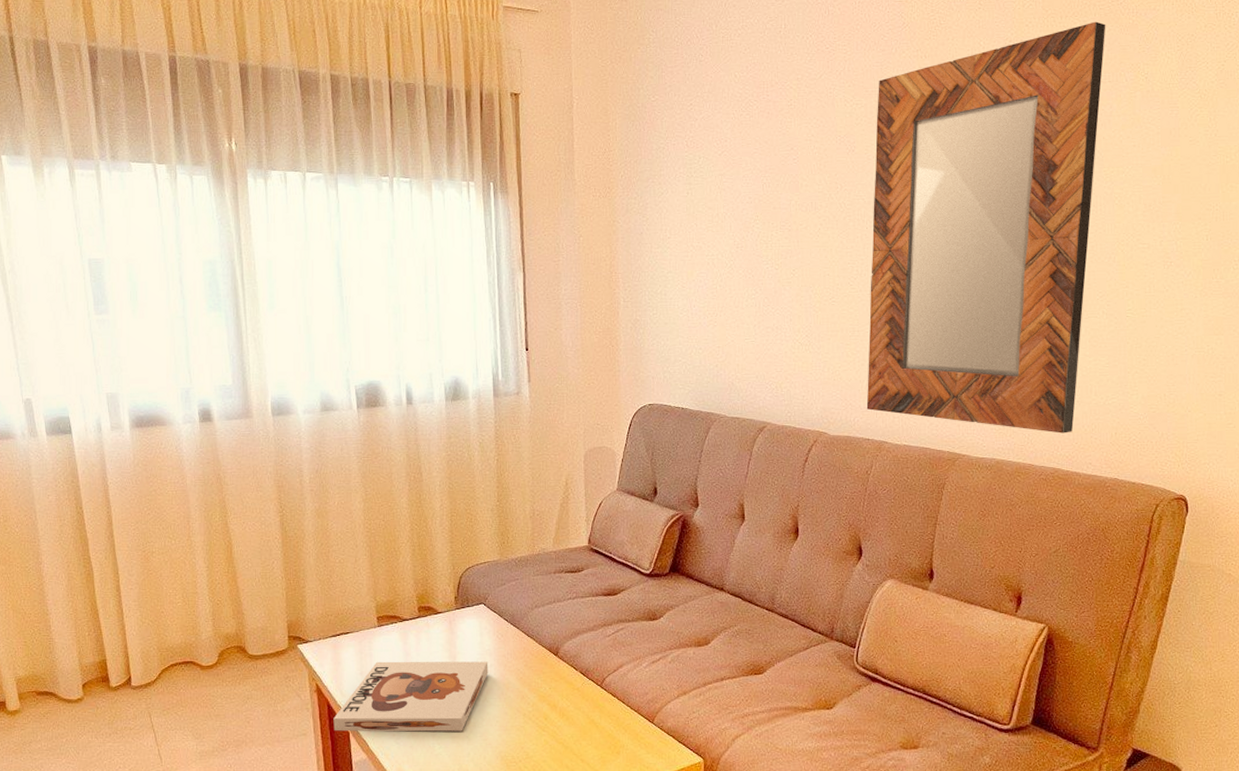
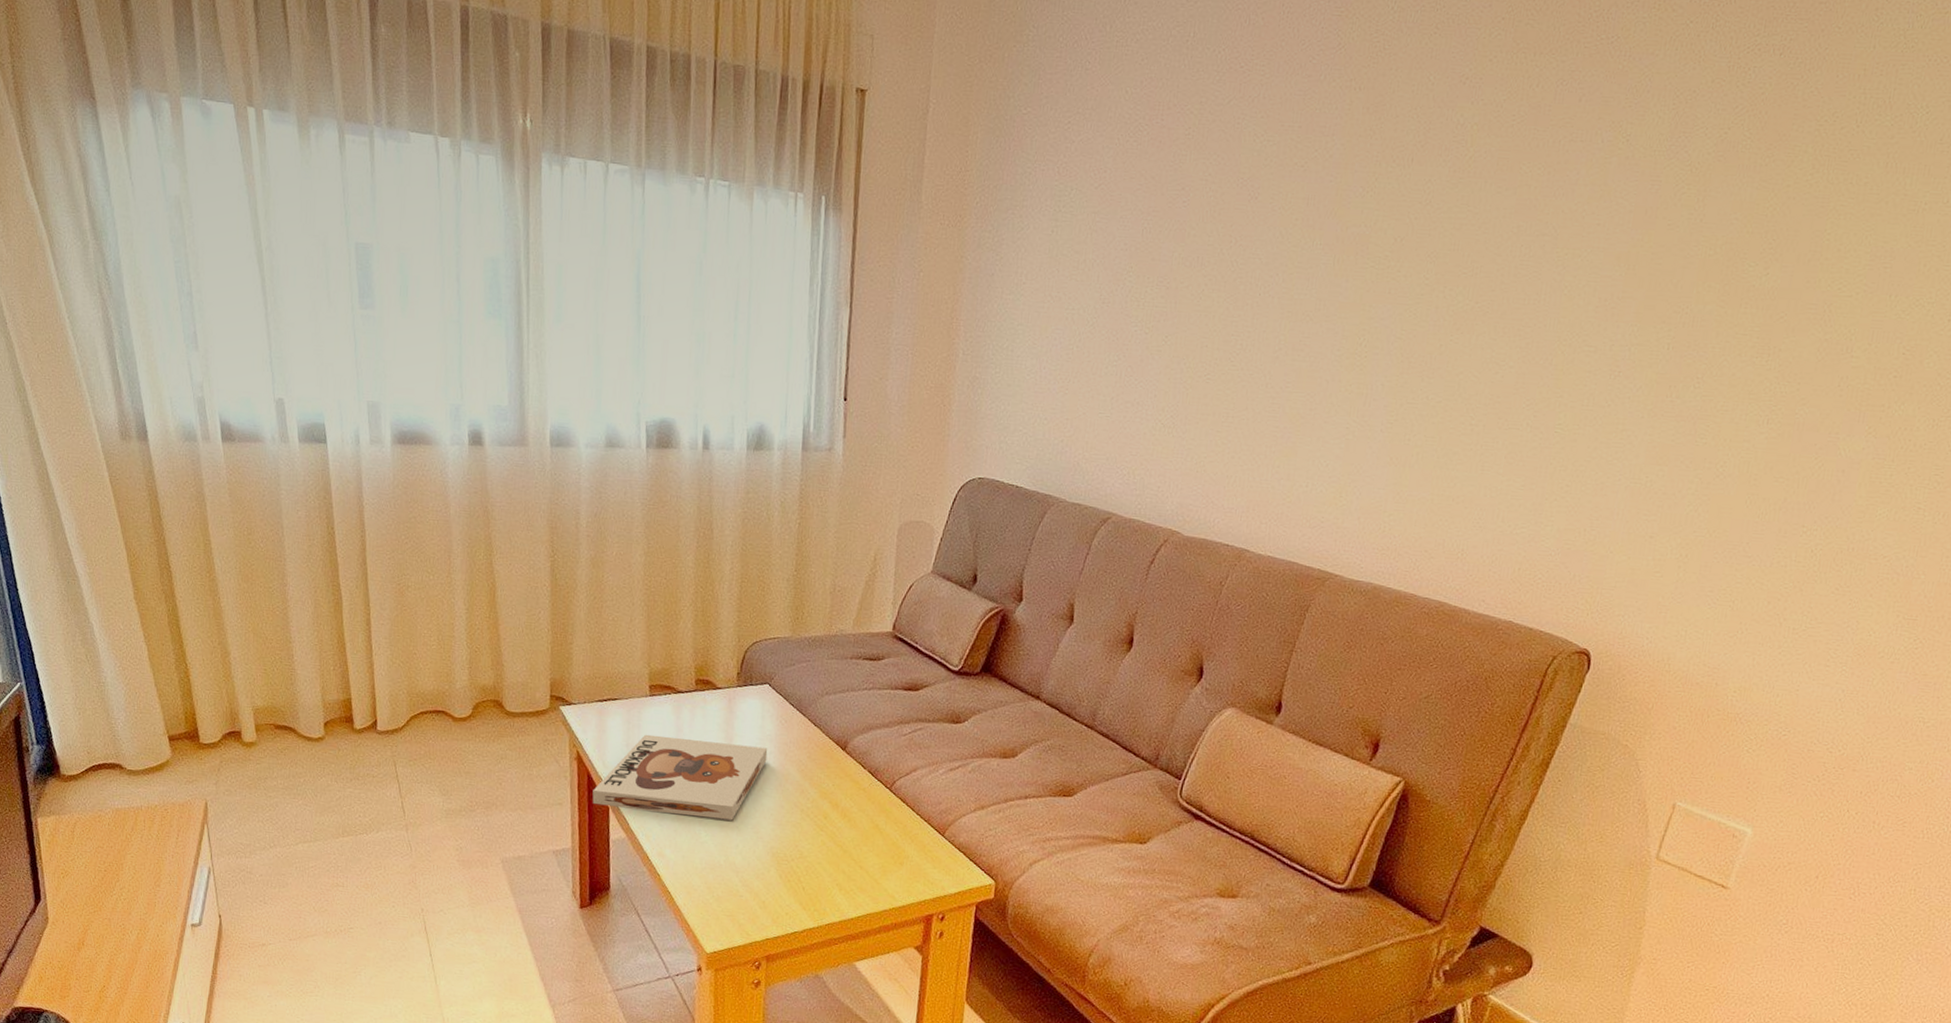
home mirror: present [866,21,1106,434] -> none [1230,62,1589,563]

